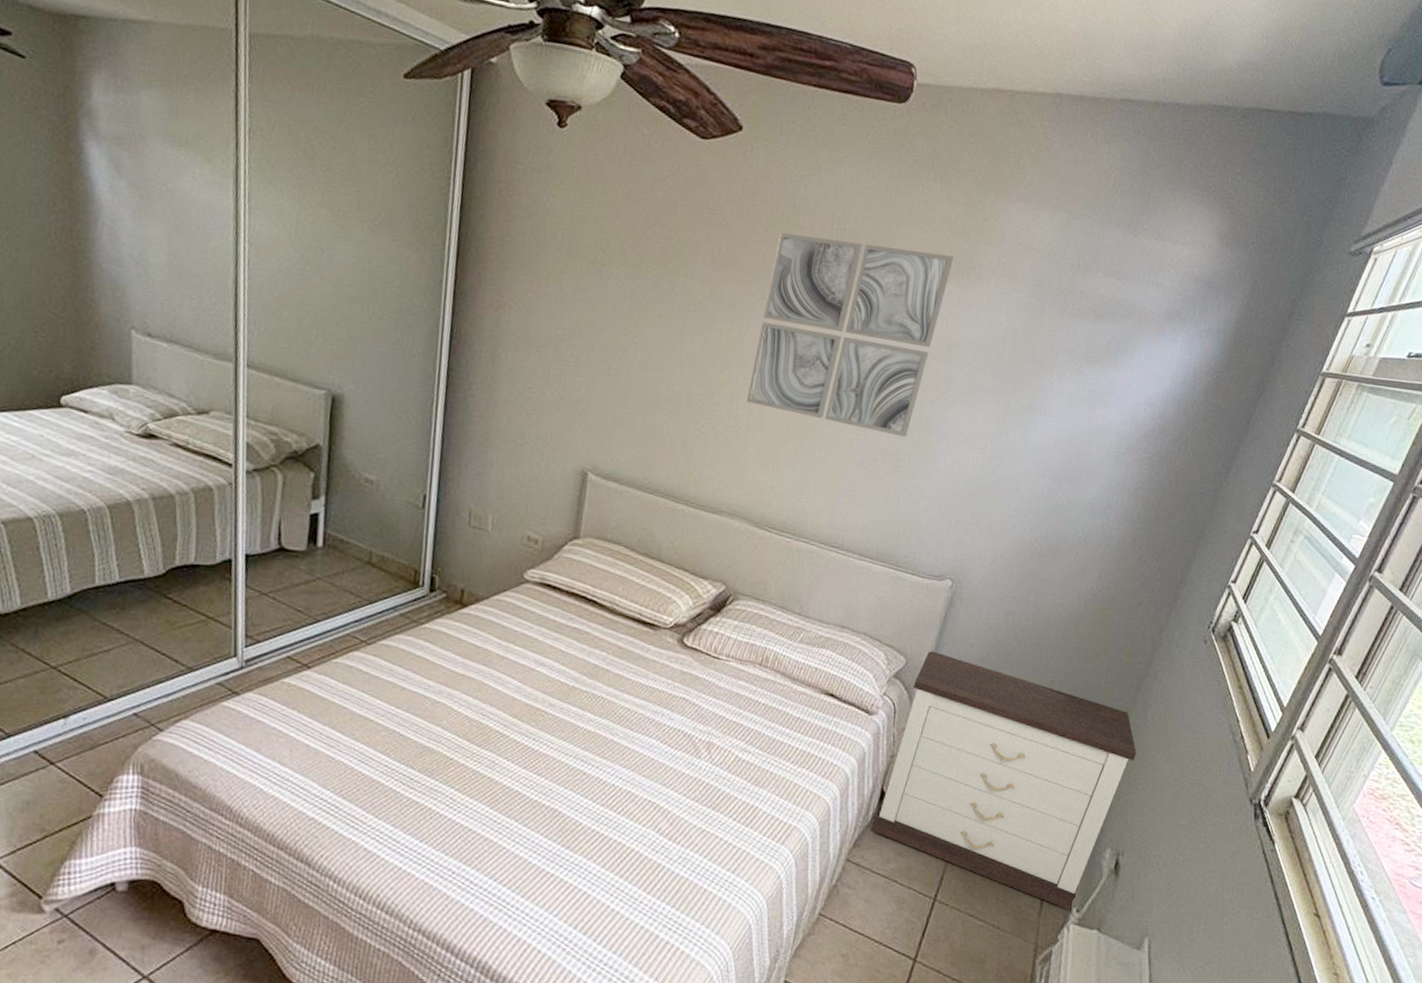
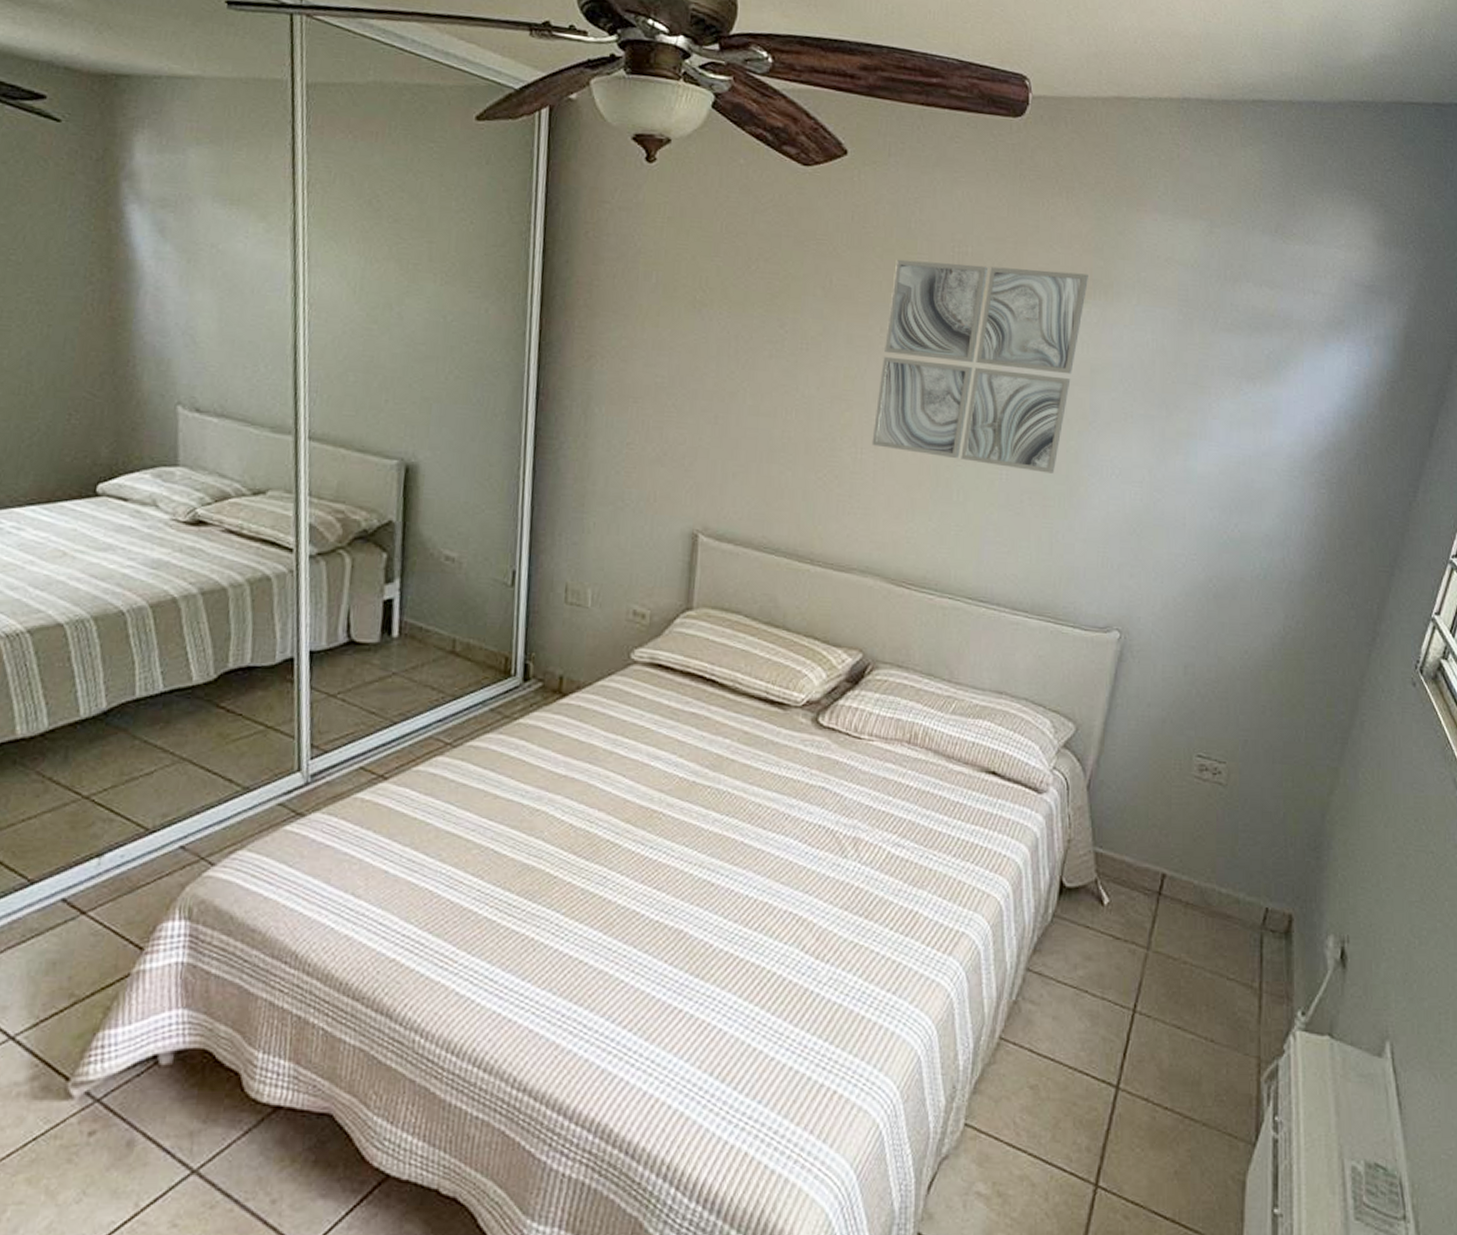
nightstand: present [870,651,1137,913] -> none [1051,714,1350,1016]

